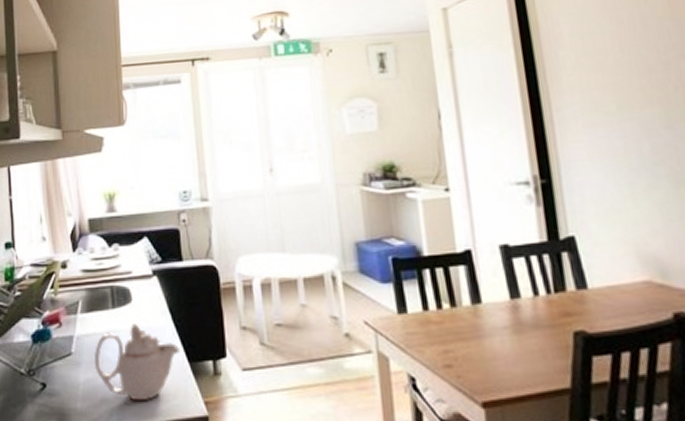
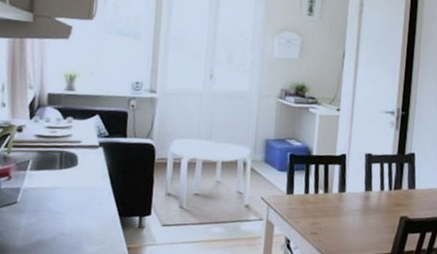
teapot: present [93,324,181,402] -> none [37,183,114,244]

